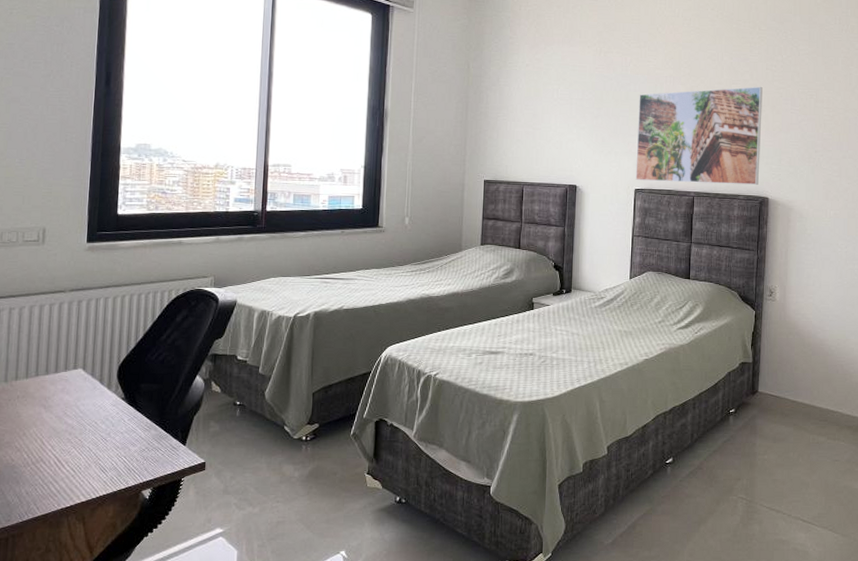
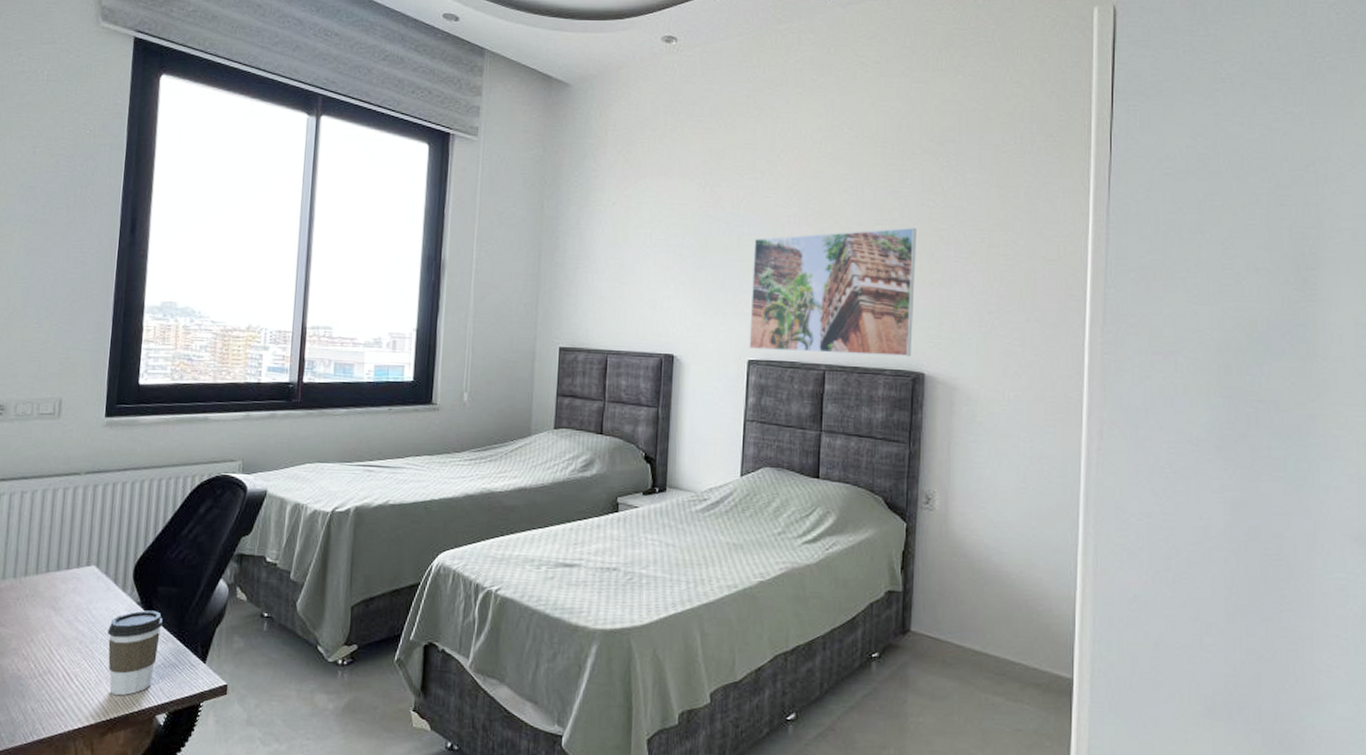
coffee cup: none [95,404,146,476] -> present [108,610,163,695]

